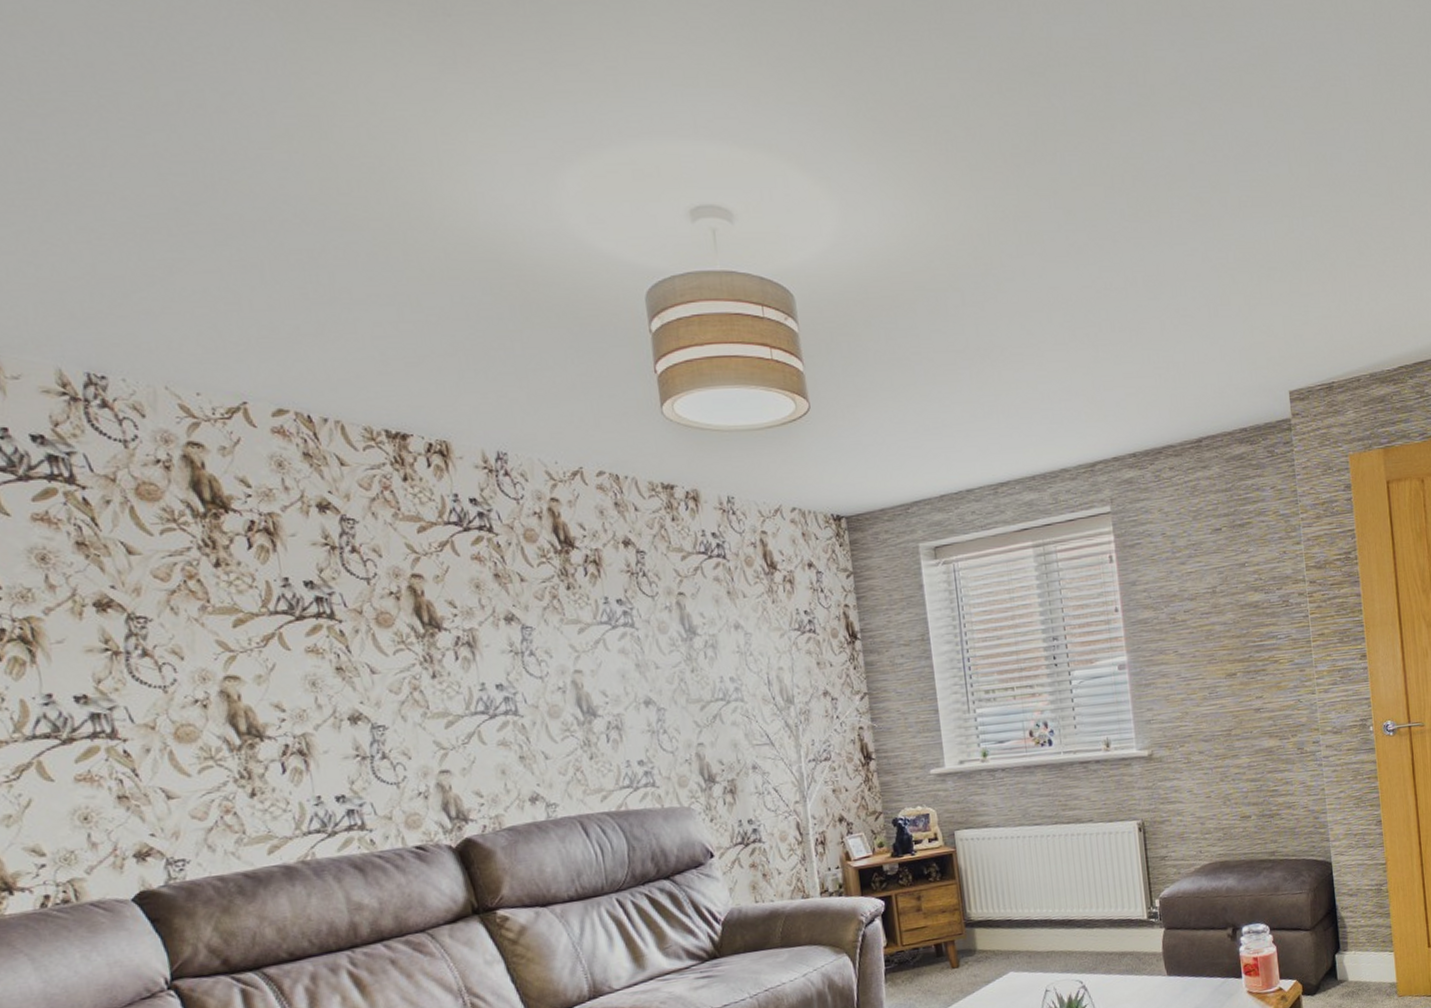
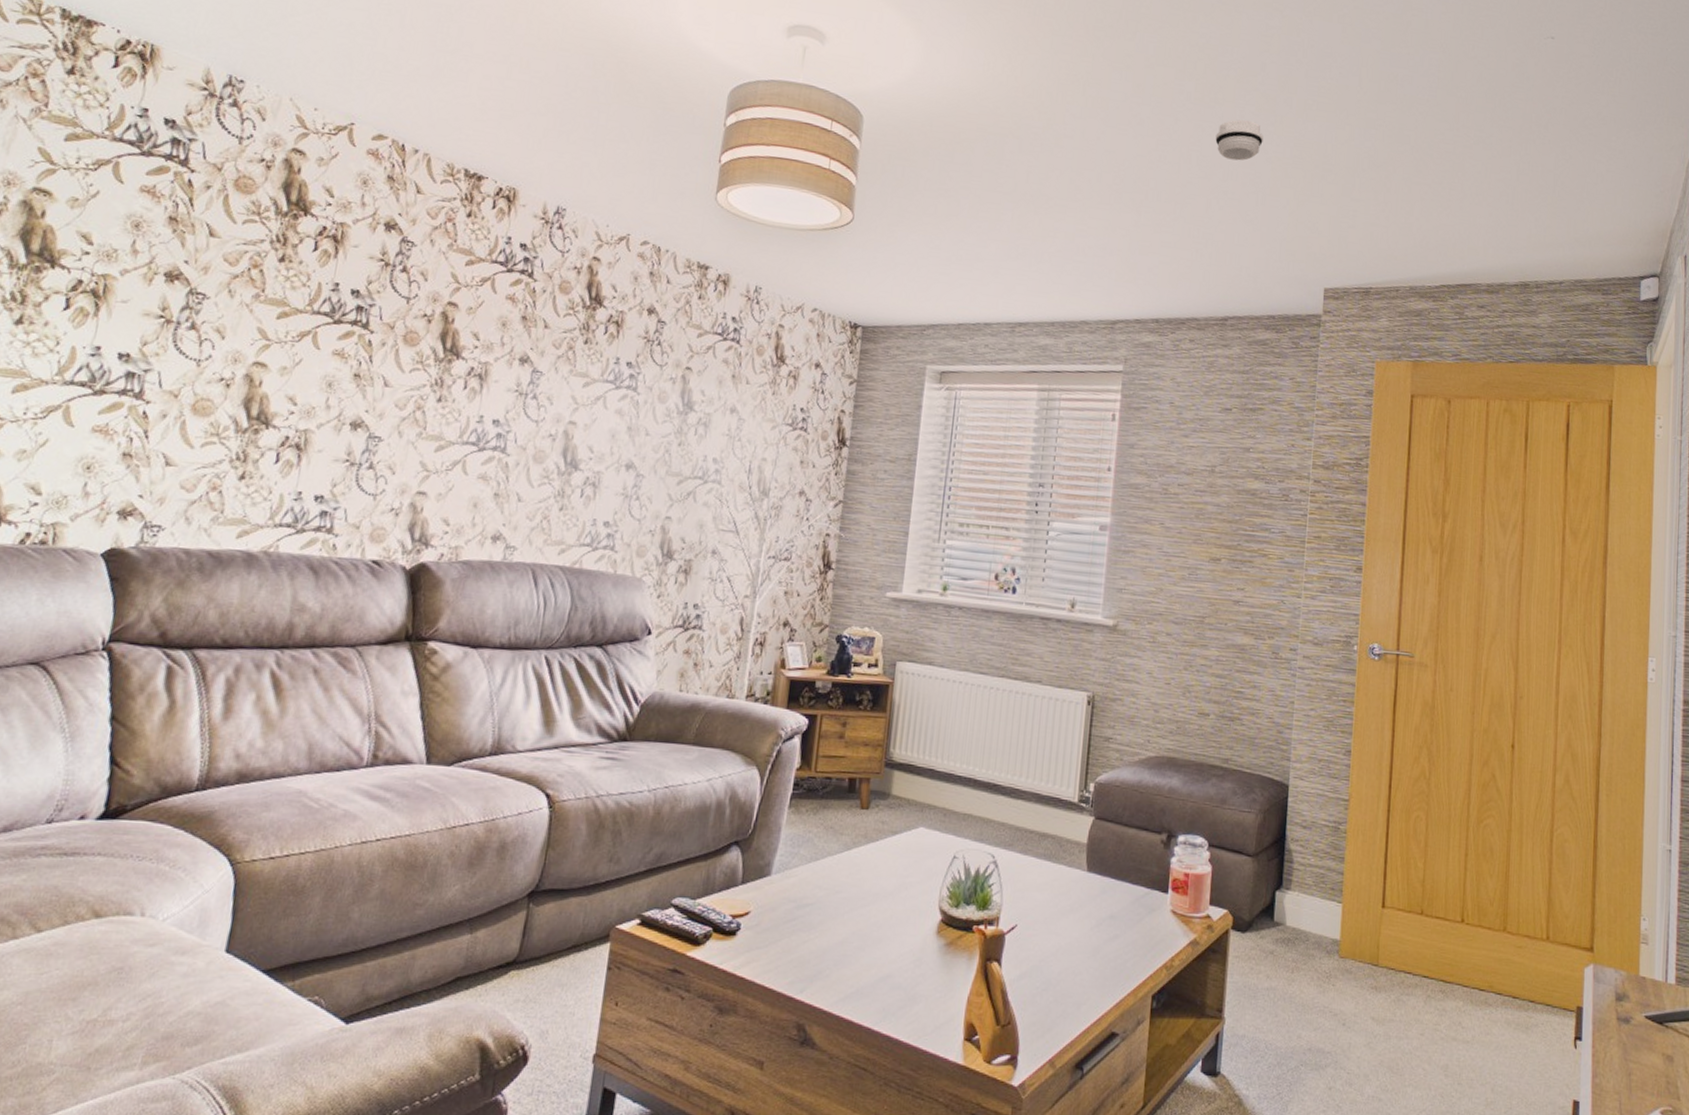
smoke detector: none [1157,230,1205,275] -> present [1215,119,1263,161]

